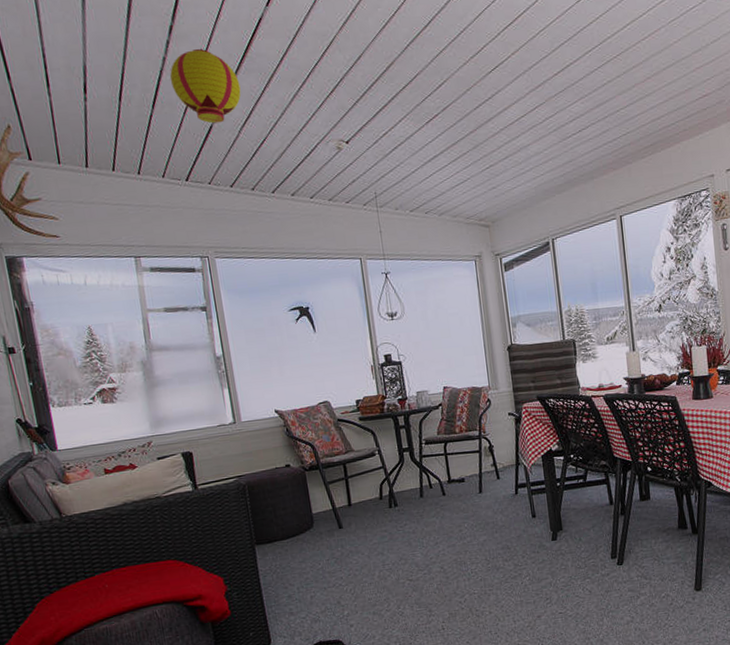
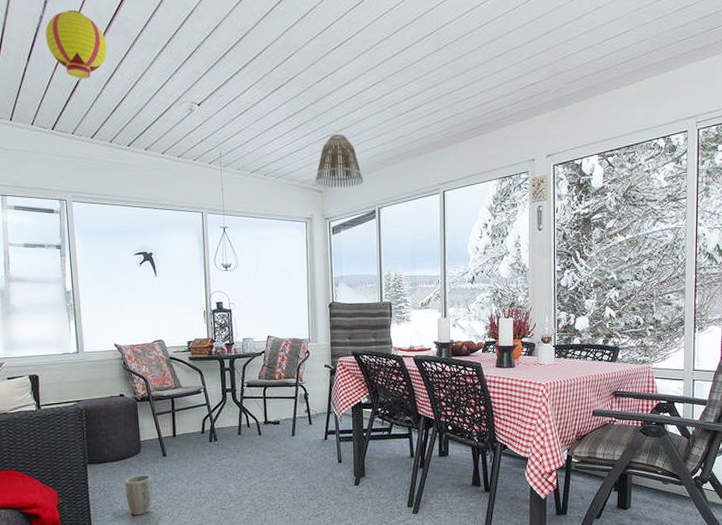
plant pot: none [299,550,331,596] -> present [125,475,153,515]
lamp shade: none [480,162,534,222] -> present [315,133,363,188]

